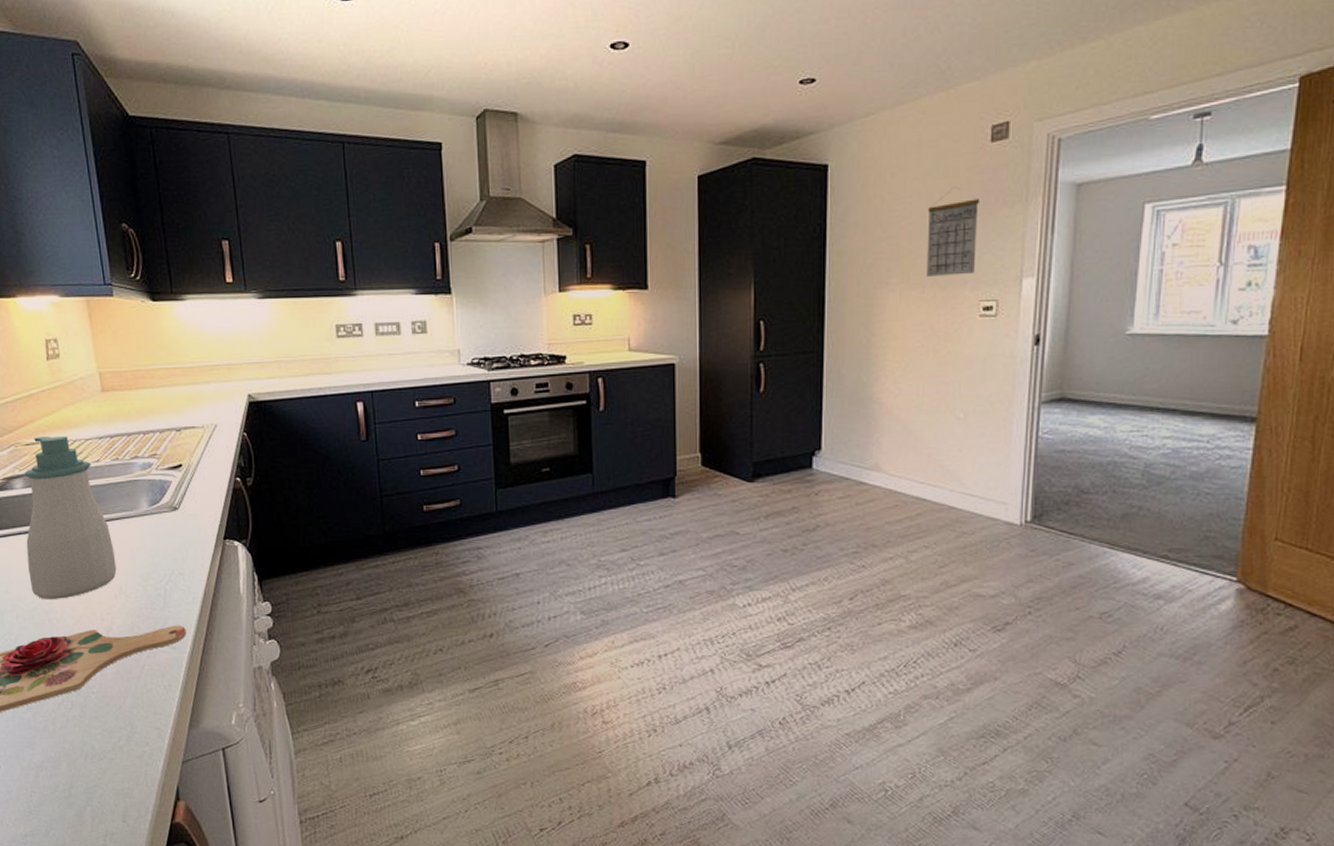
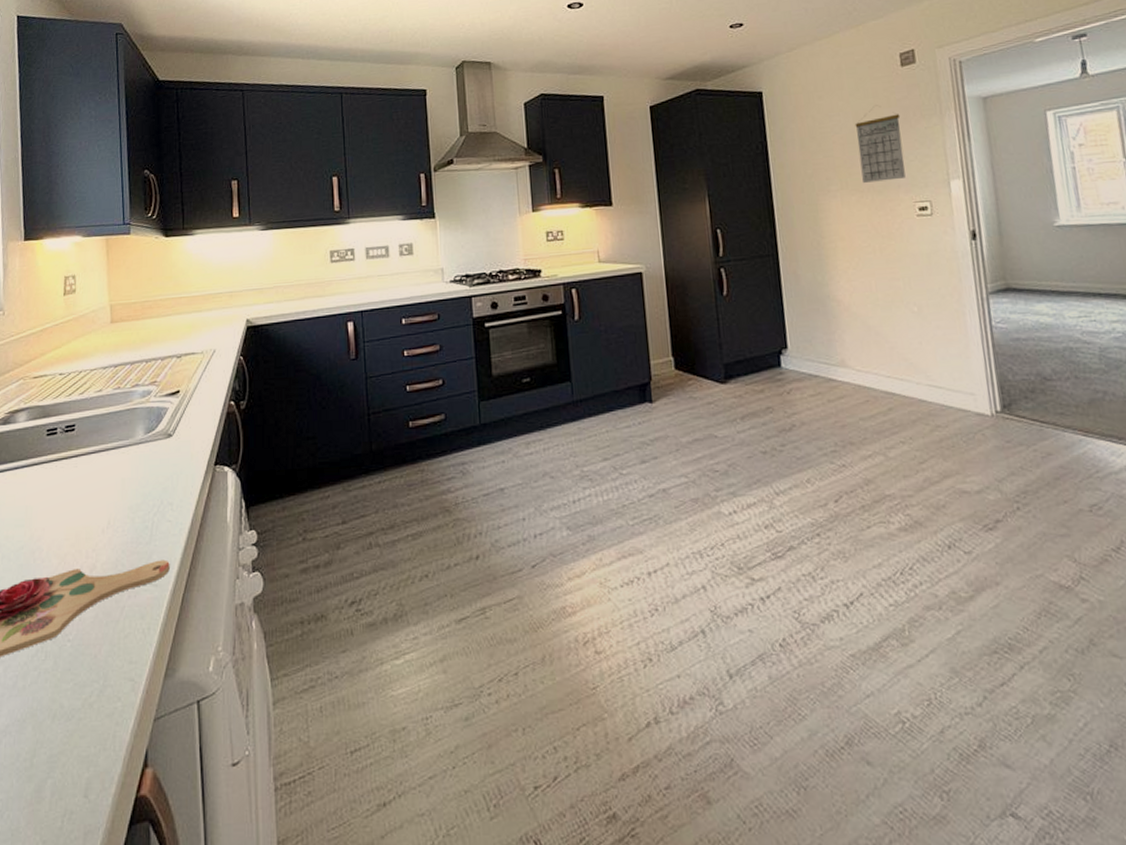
soap bottle: present [24,436,117,600] -> none [20,368,107,538]

